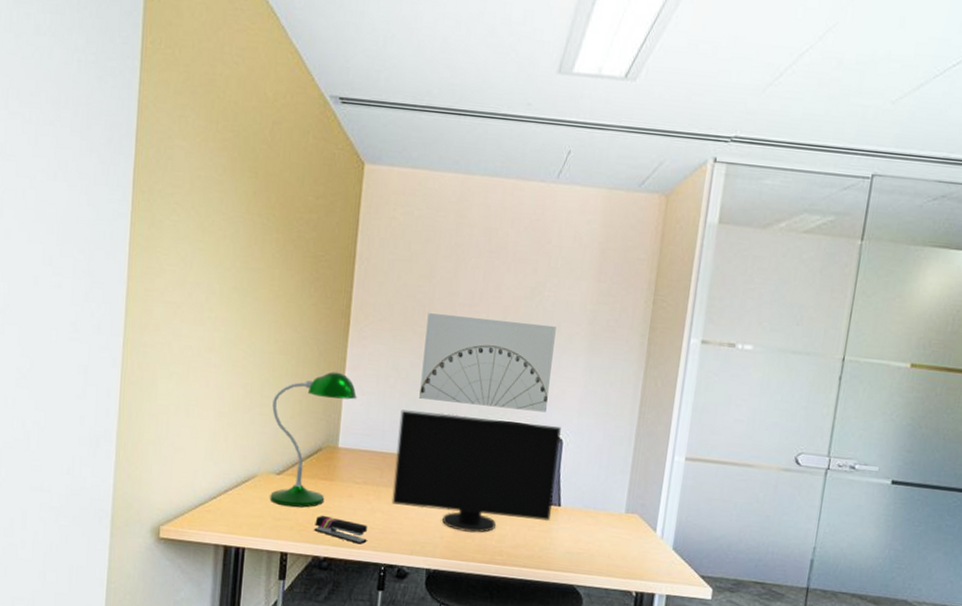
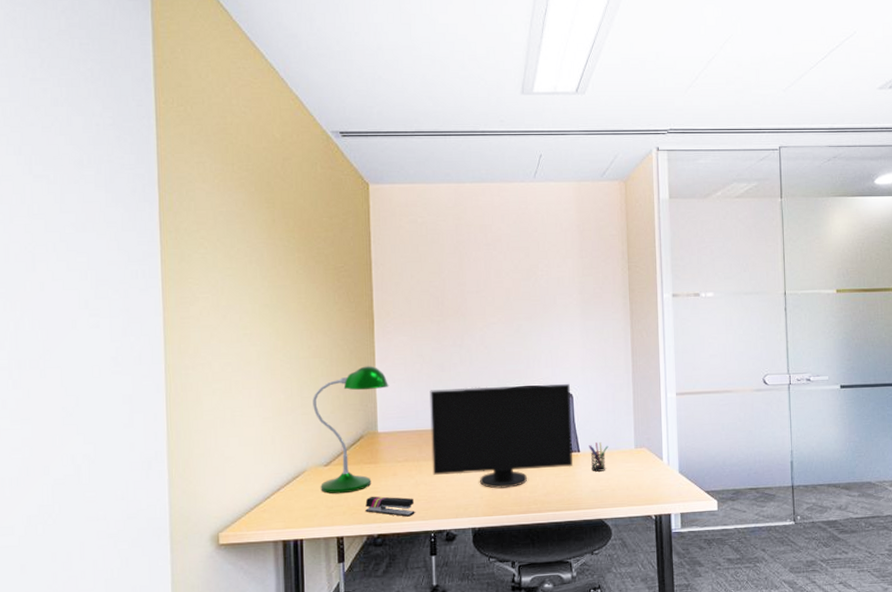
wall art: present [419,313,556,413] -> none [442,299,555,378]
pen holder: none [571,499,595,533] -> present [589,442,609,472]

